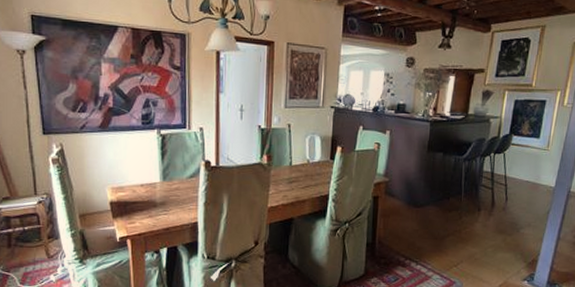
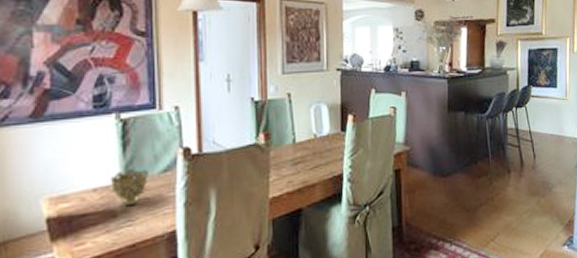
decorative bowl: none [153,172,179,200] -> present [111,169,148,207]

